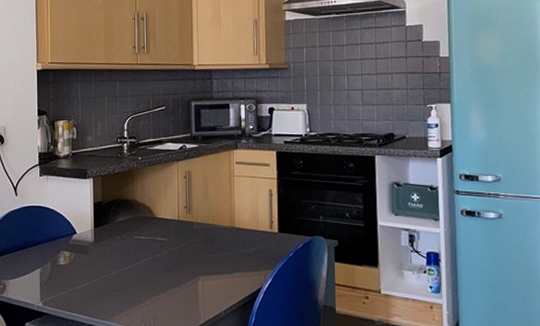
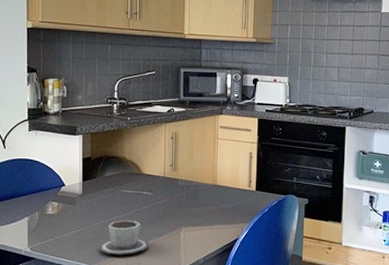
cup: none [112,269,166,309] -> present [99,220,150,255]

